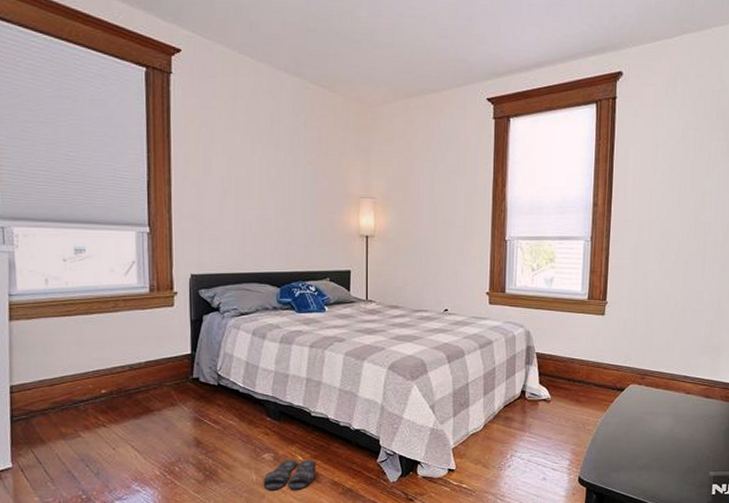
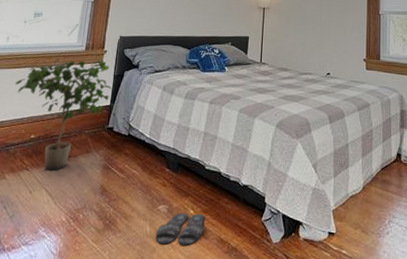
potted plant: none [68,303,191,426] -> present [15,60,112,171]

